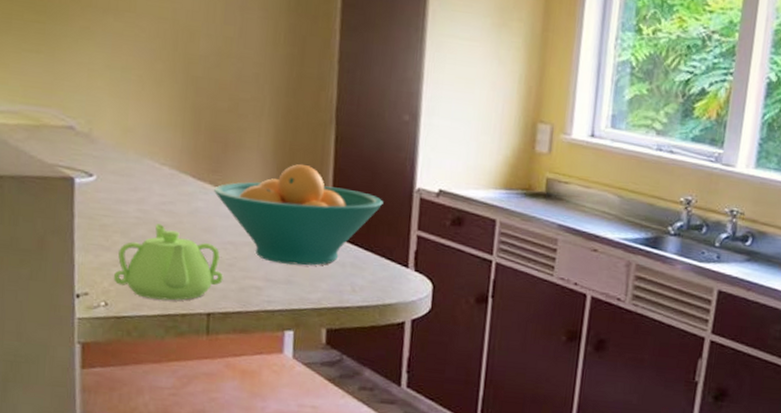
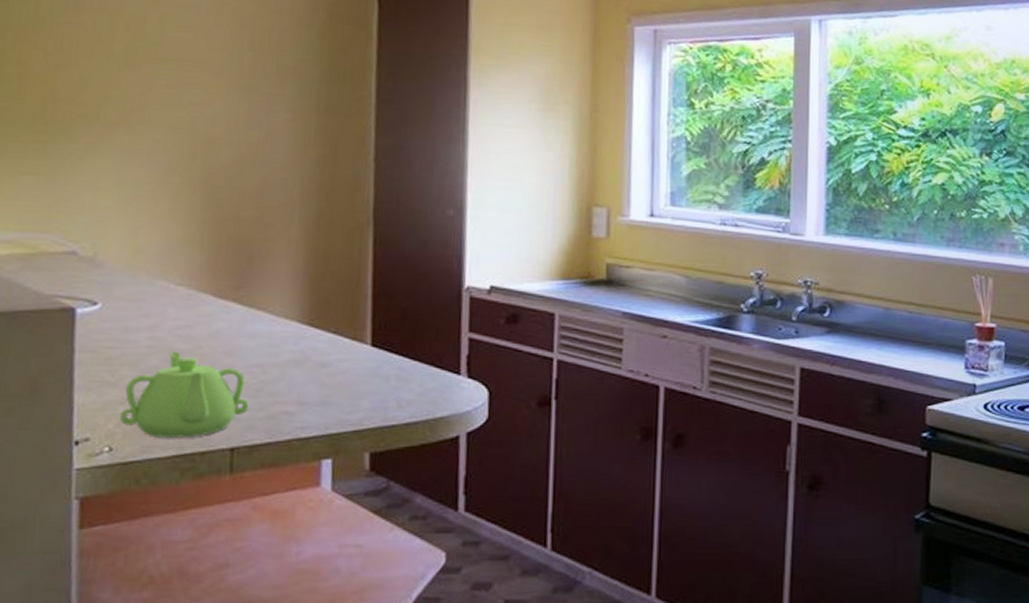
fruit bowl: present [214,163,383,266] -> none [238,271,429,383]

